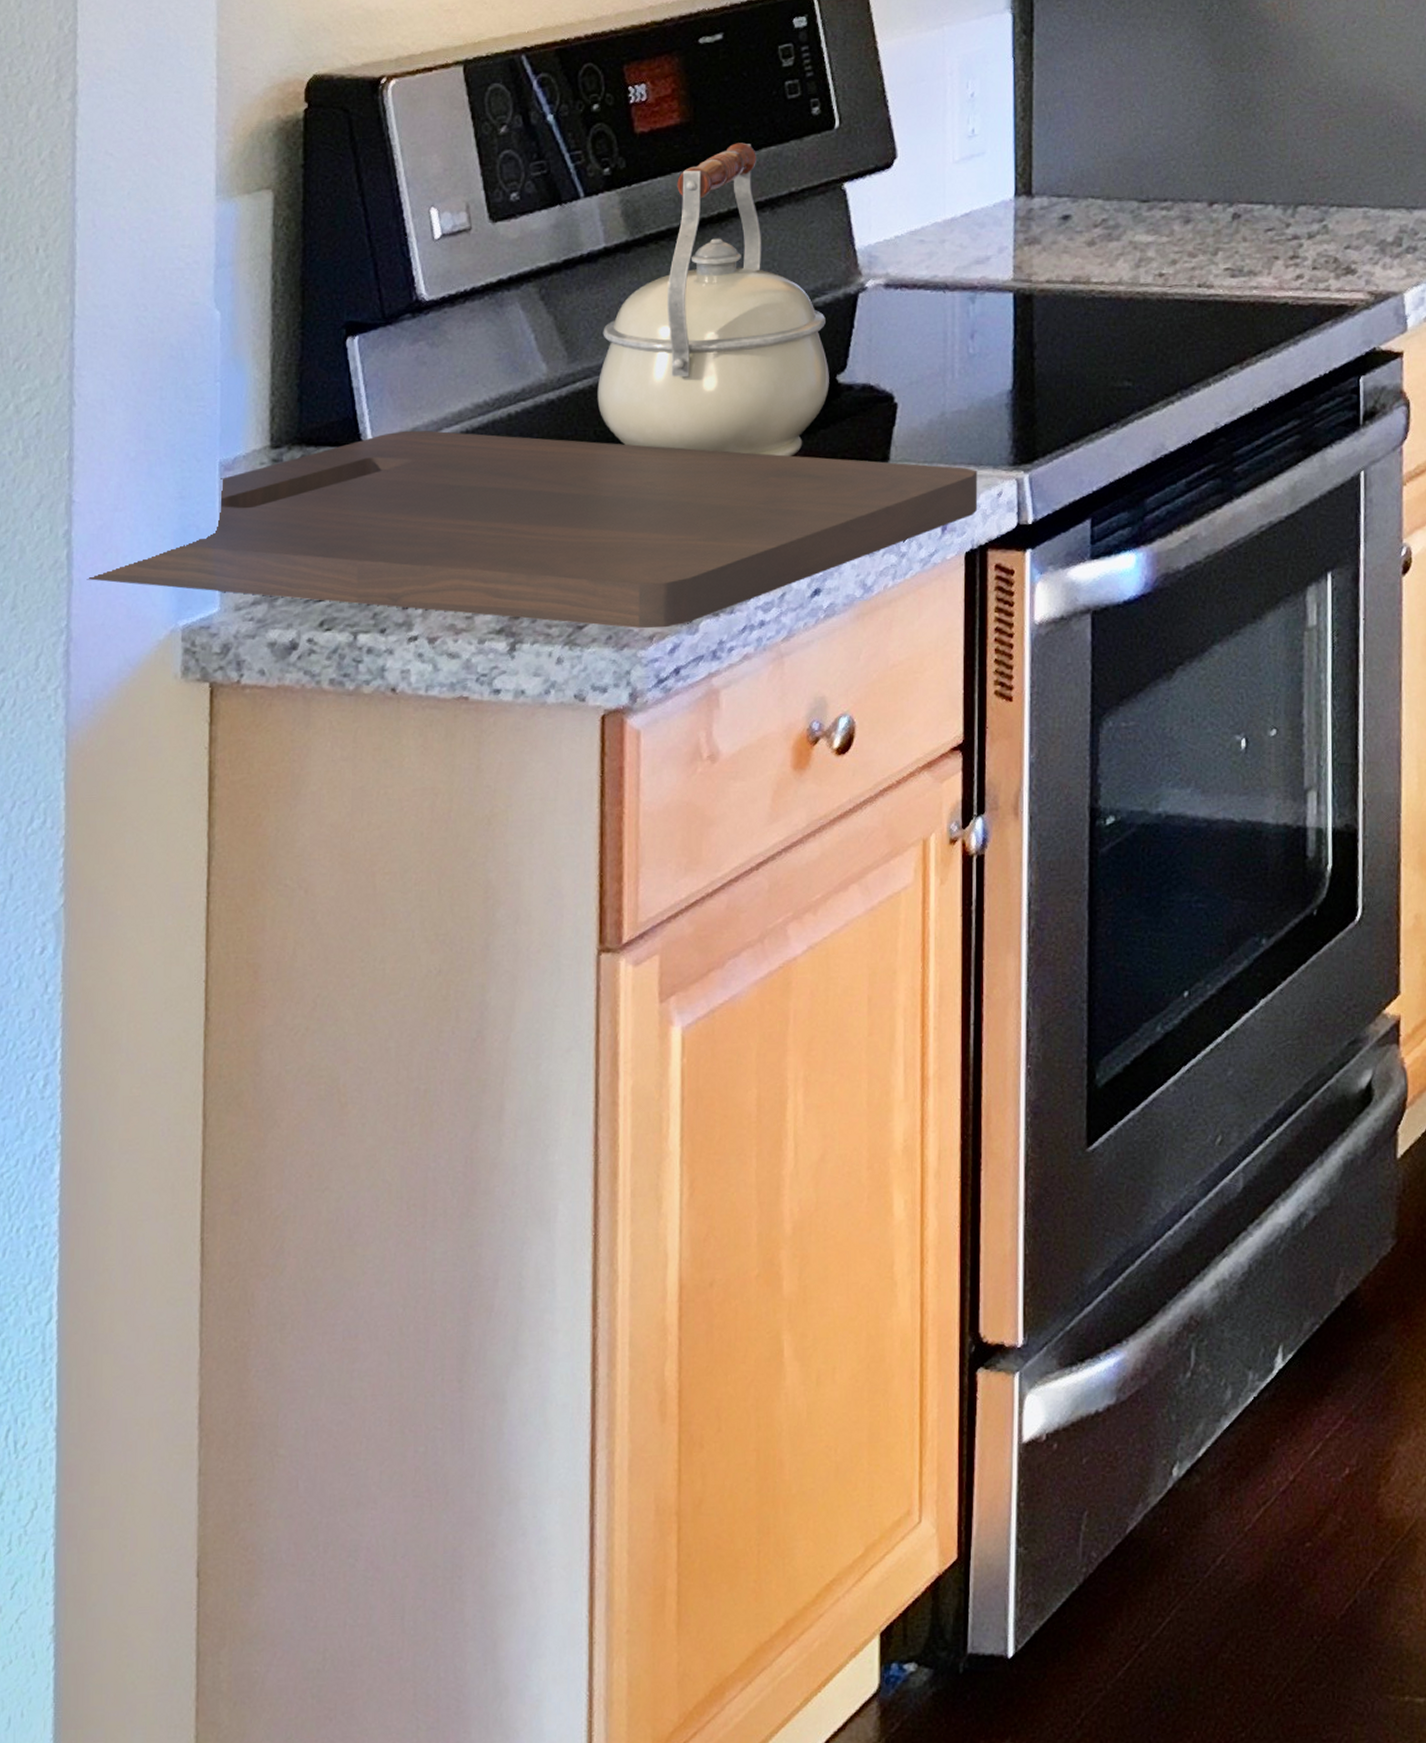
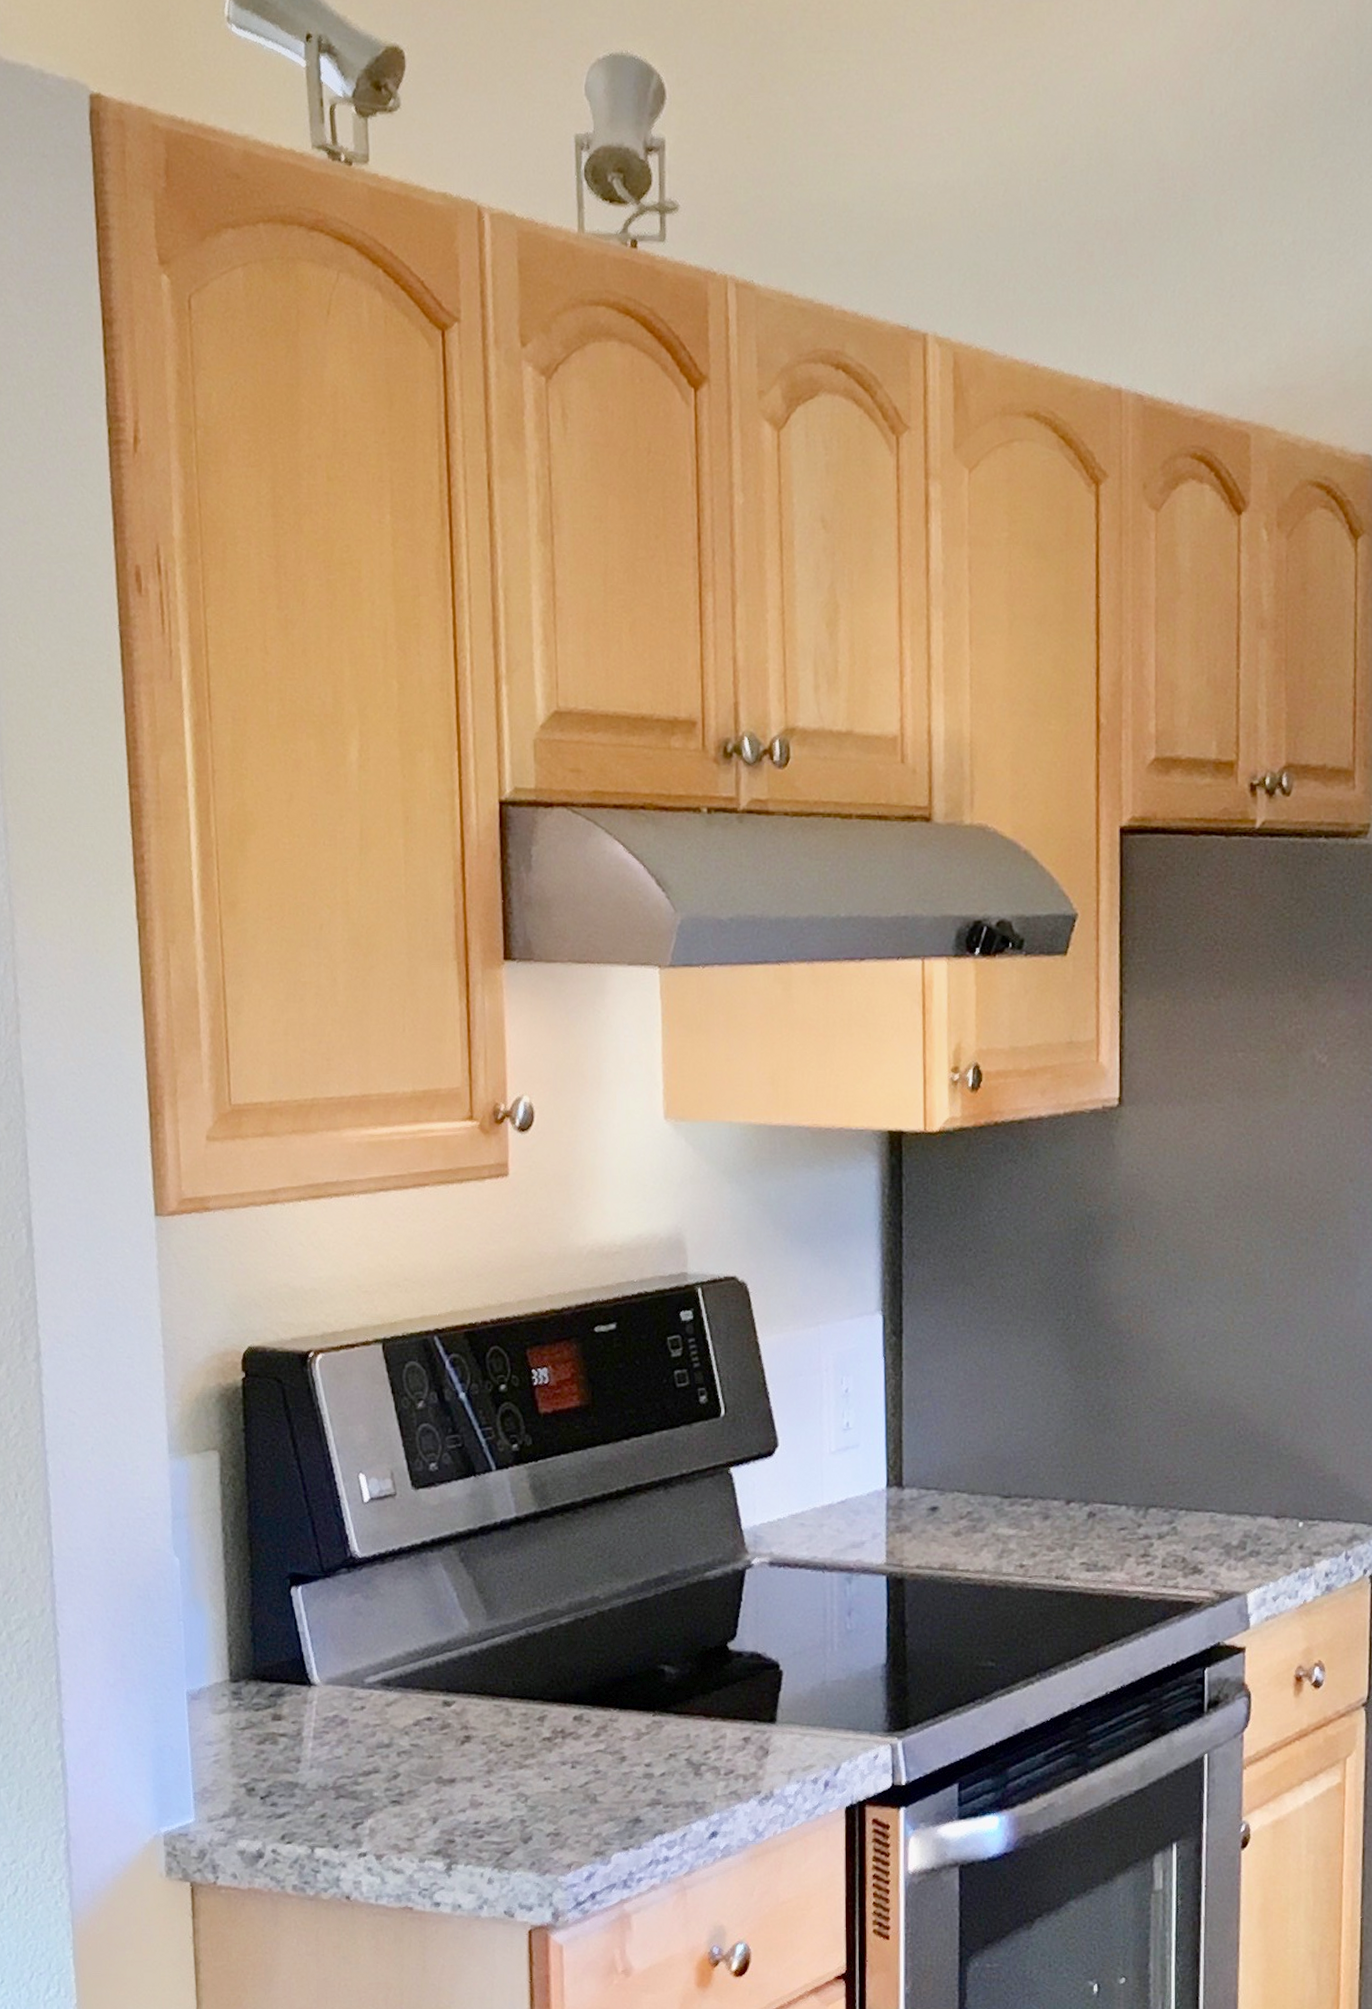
cutting board: present [86,430,978,629] -> none [79,1672,856,1858]
kettle: present [597,142,829,457] -> none [514,1426,721,1713]

